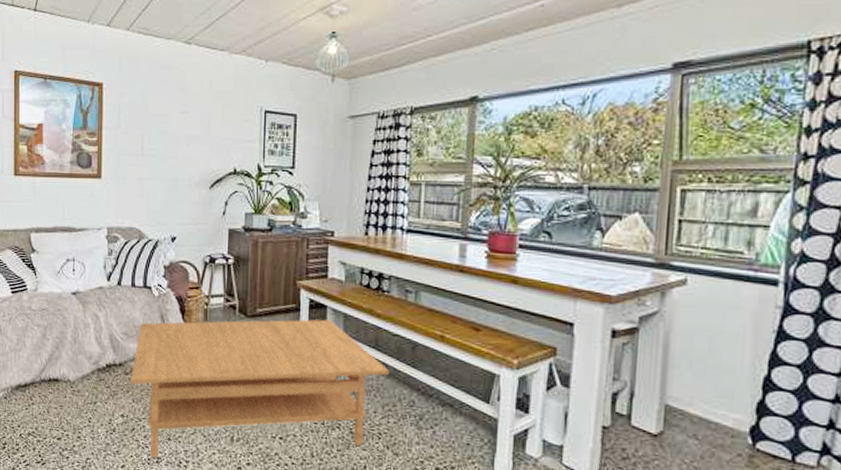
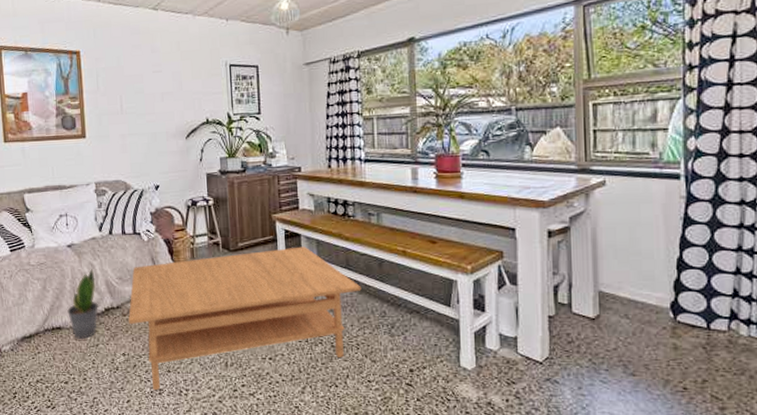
potted plant: none [66,320,100,395] -> present [67,269,98,340]

